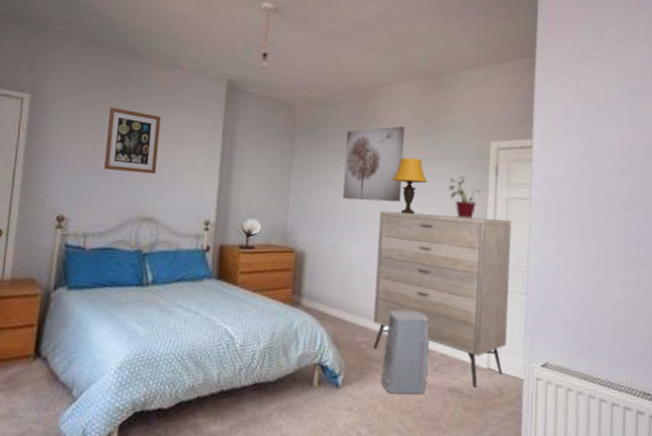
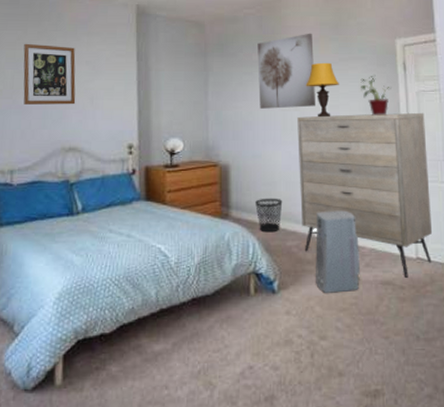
wastebasket: none [328,290,356,326] -> present [255,198,283,233]

